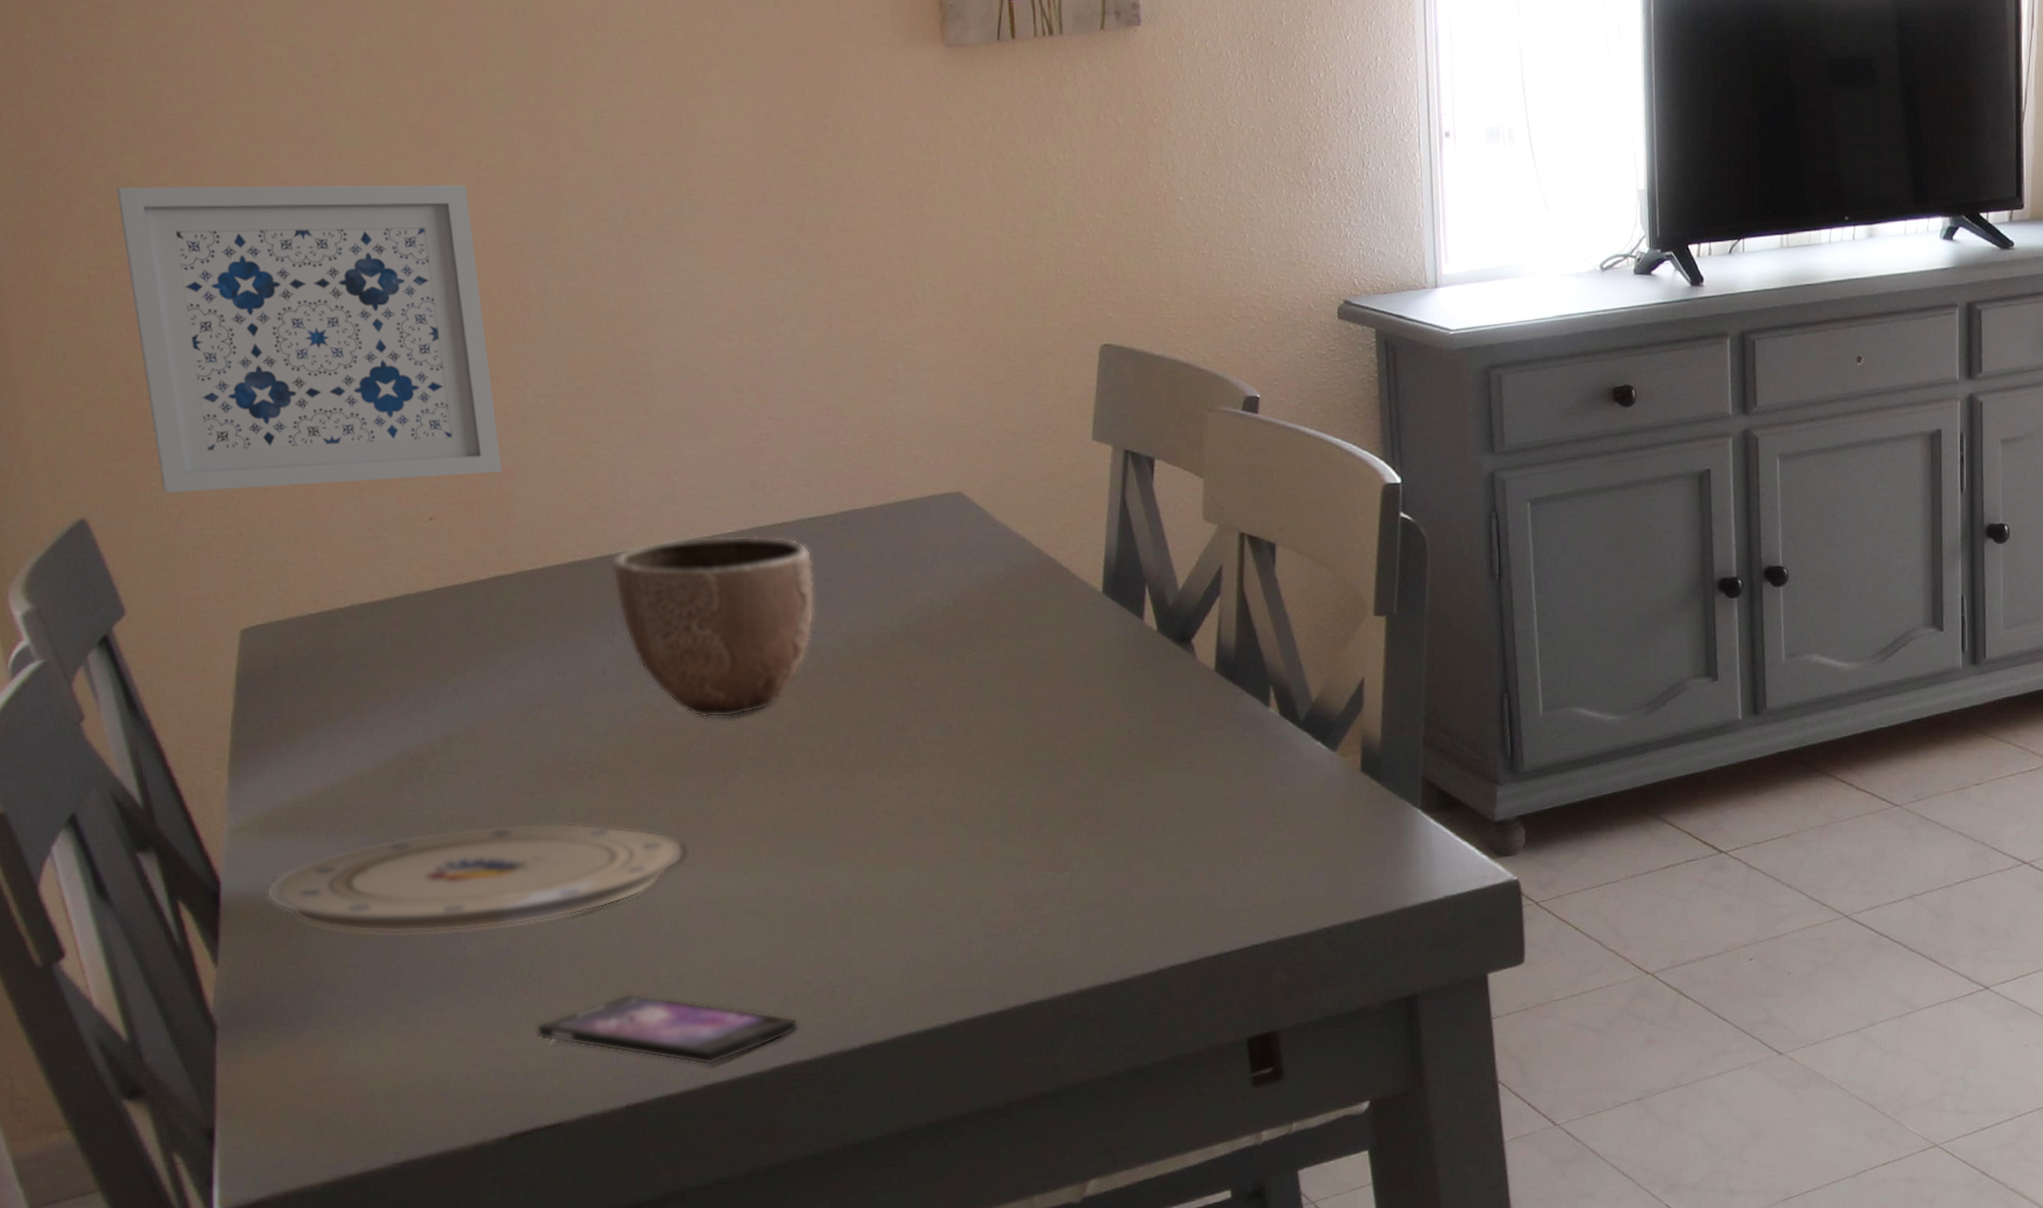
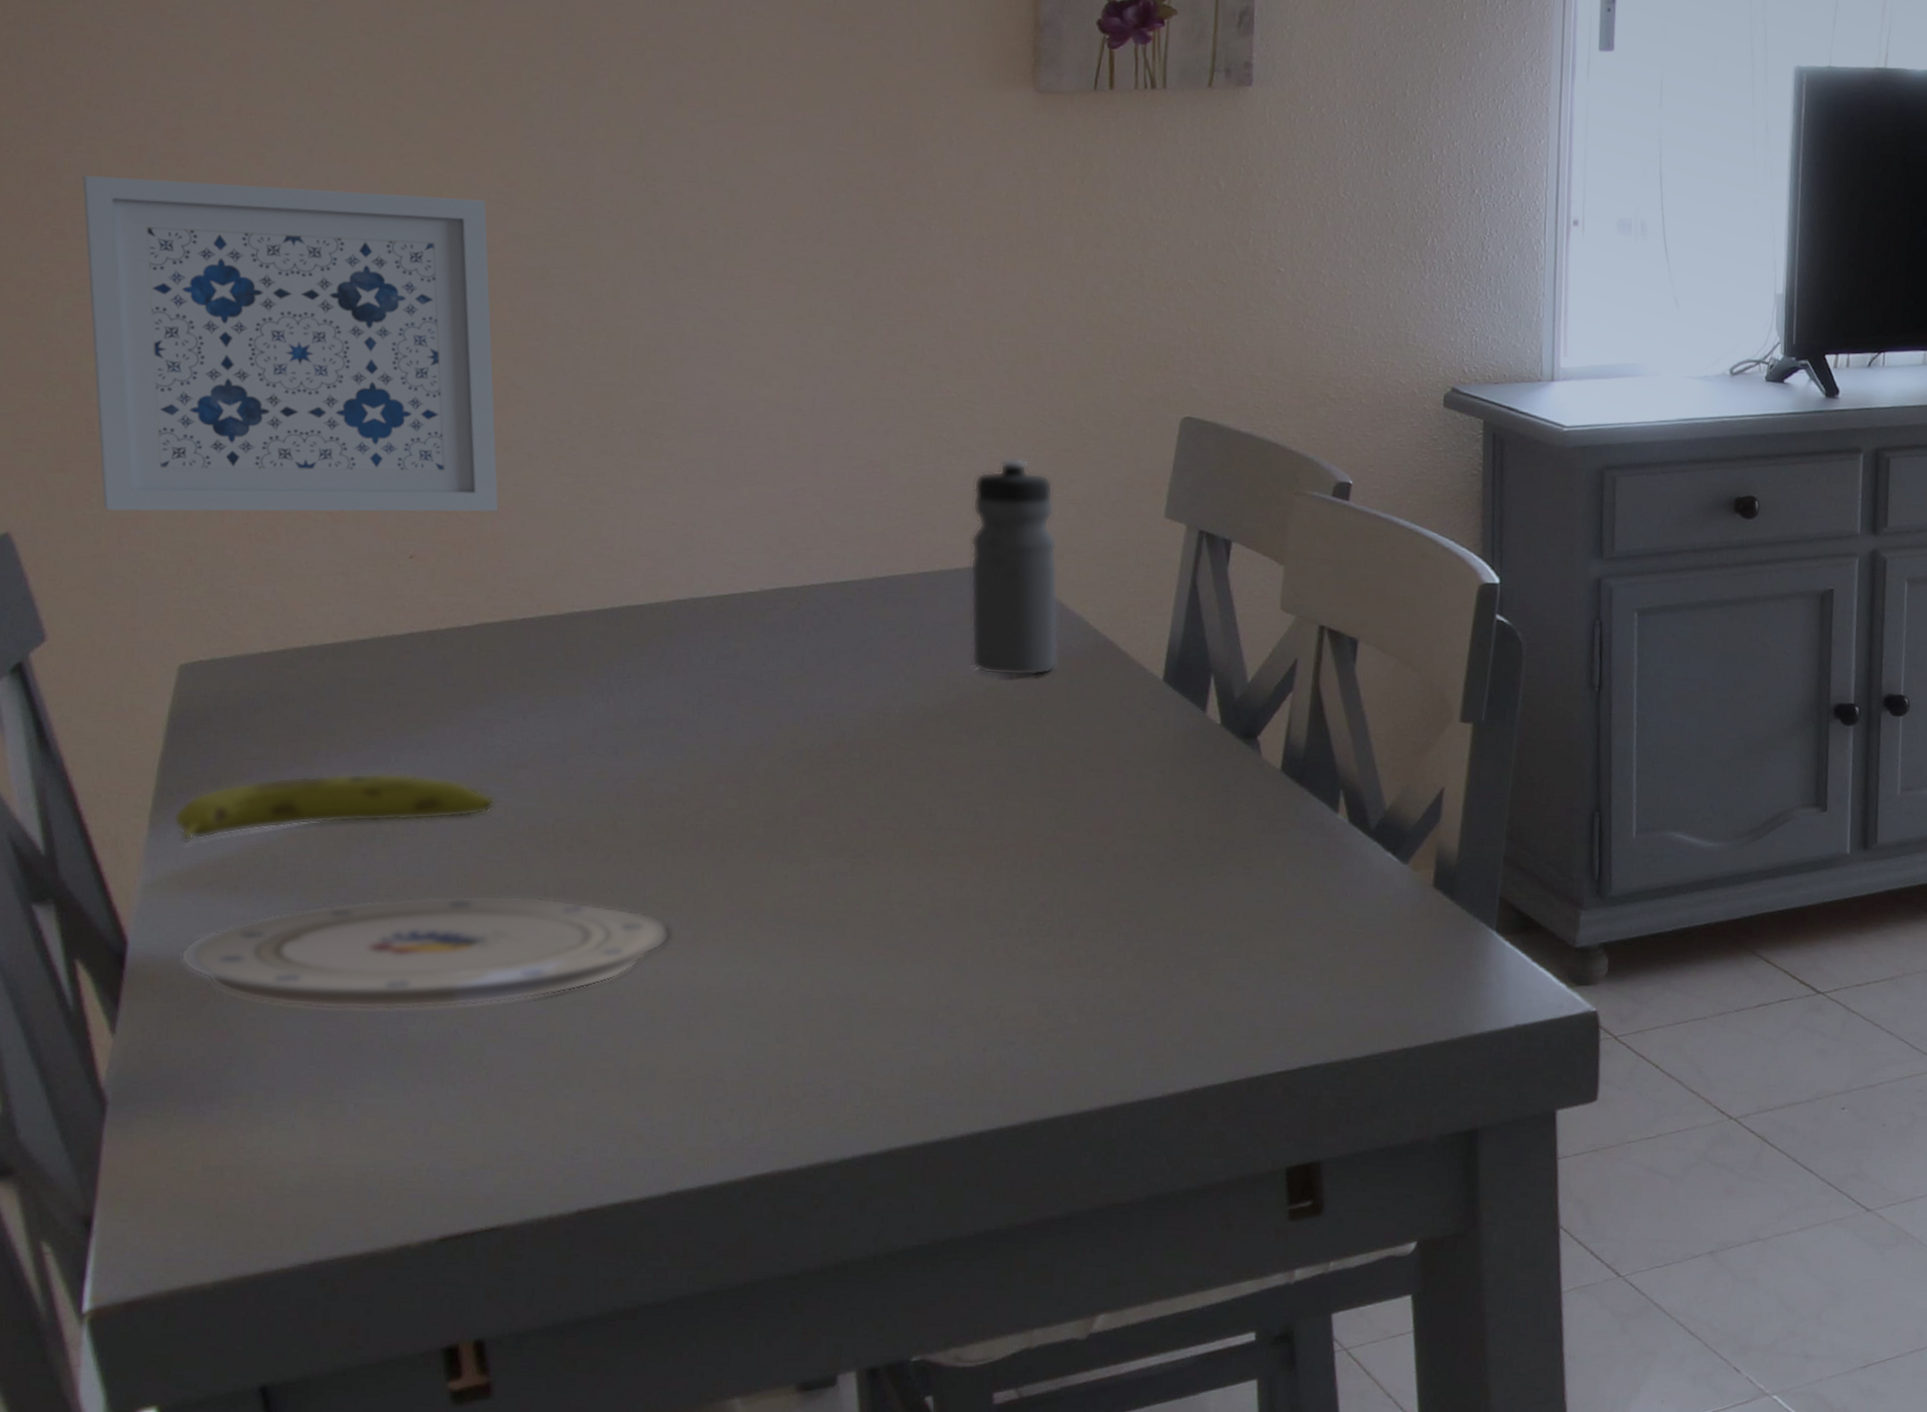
fruit: none [248,717,524,791] -> present [173,772,496,843]
smartphone: present [536,993,799,1066] -> none [480,1086,783,1171]
decorative bowl: present [612,535,815,718] -> none [613,594,843,792]
water bottle: none [919,392,1007,596] -> present [970,457,1059,677]

